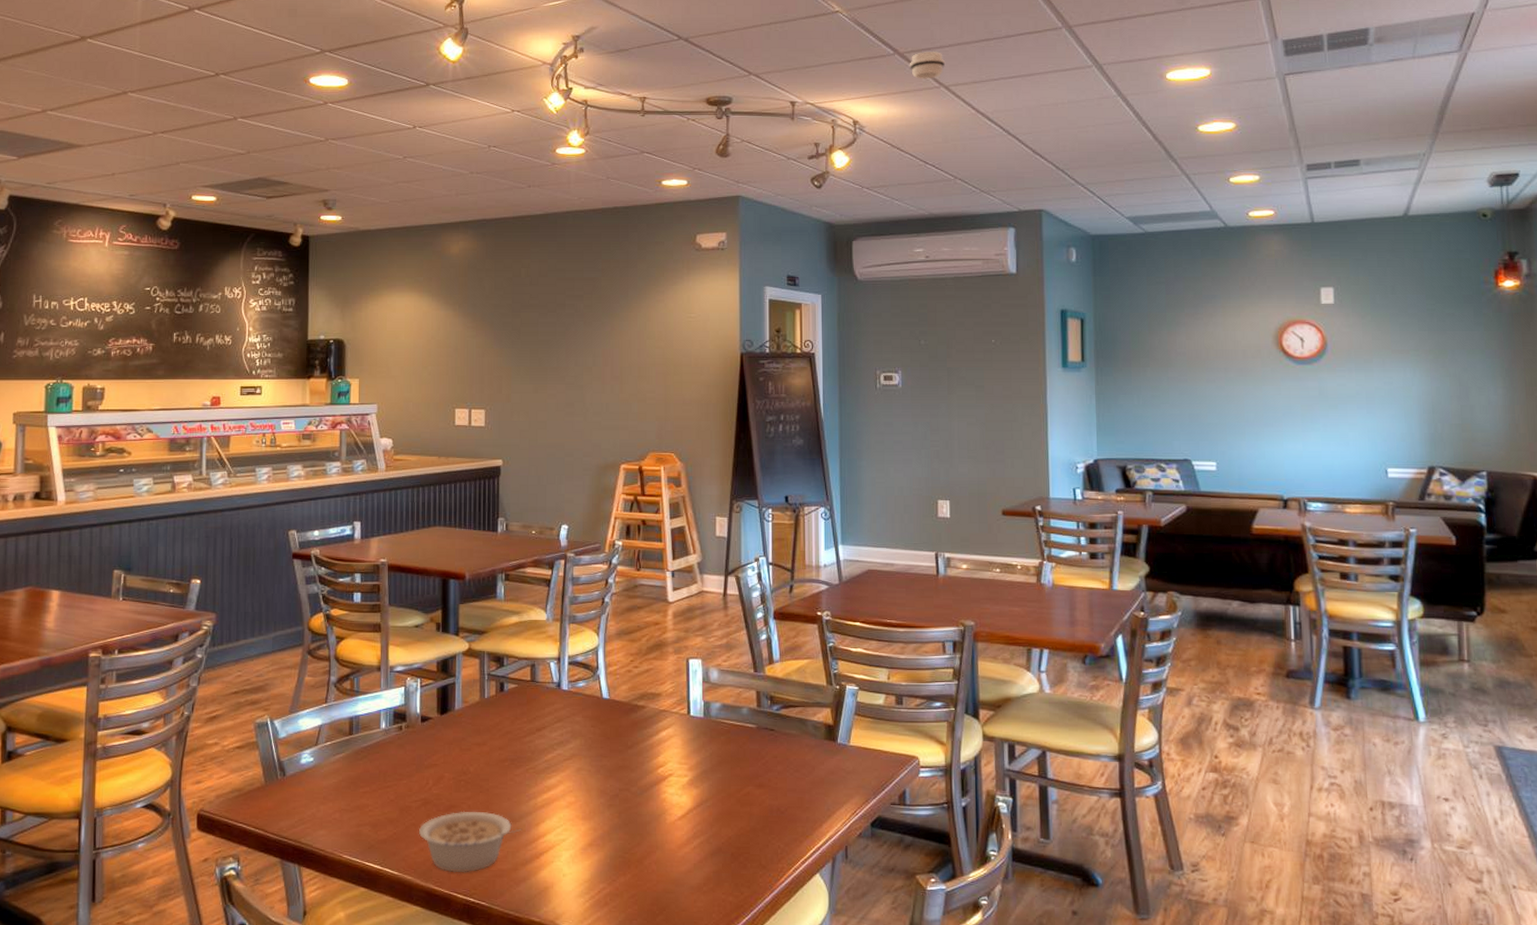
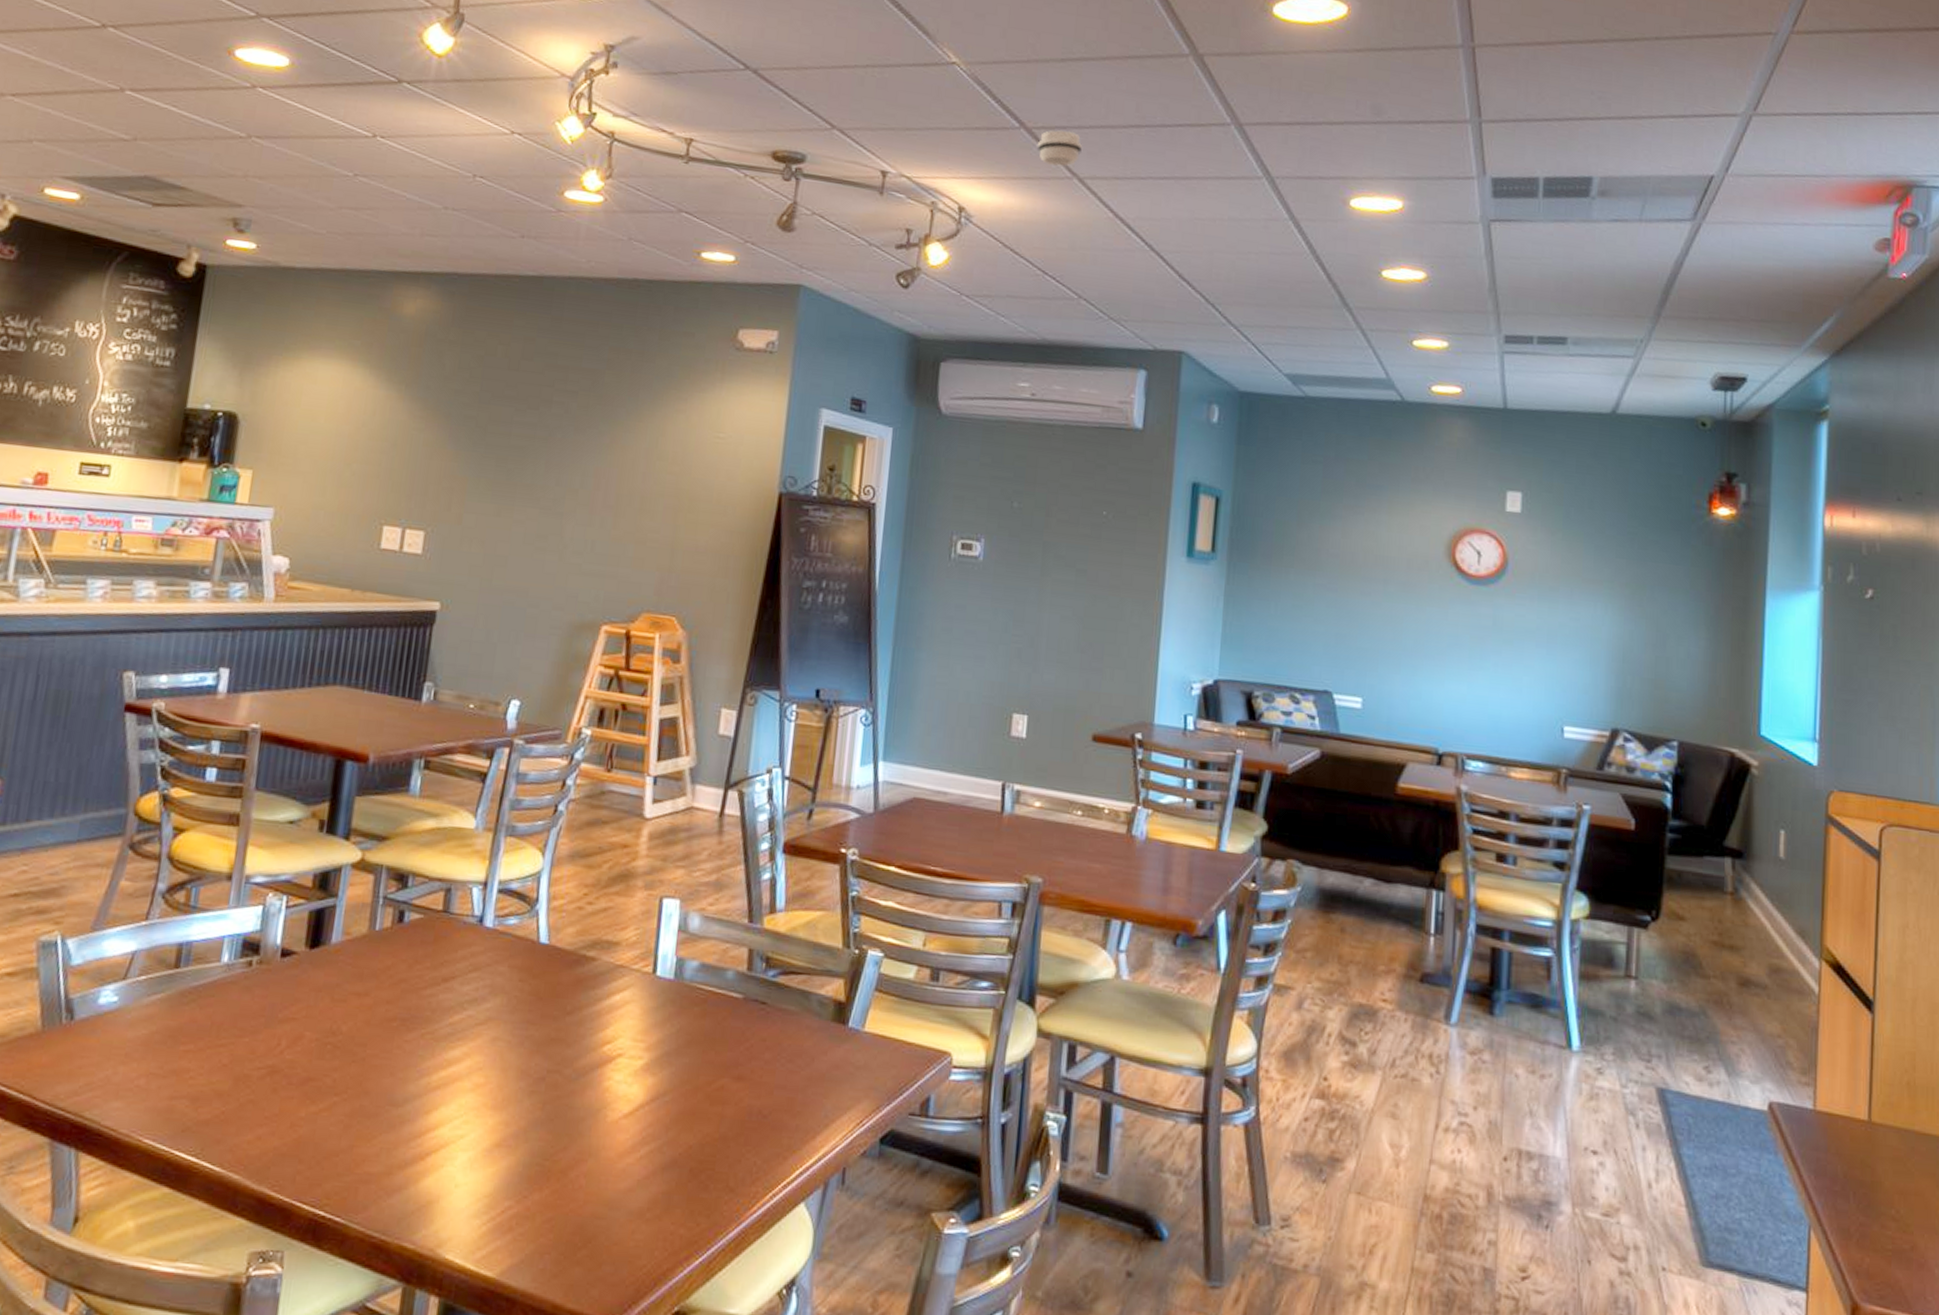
legume: present [419,811,522,873] -> none [258,1086,406,1175]

